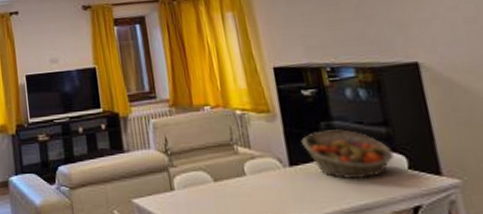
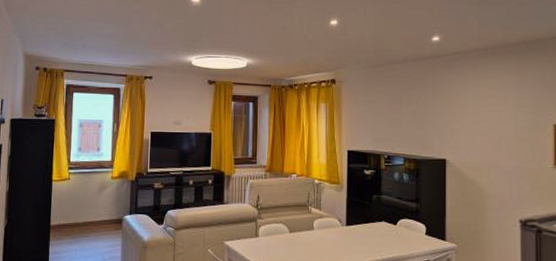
fruit basket: present [301,129,394,179] -> none [358,201,418,238]

